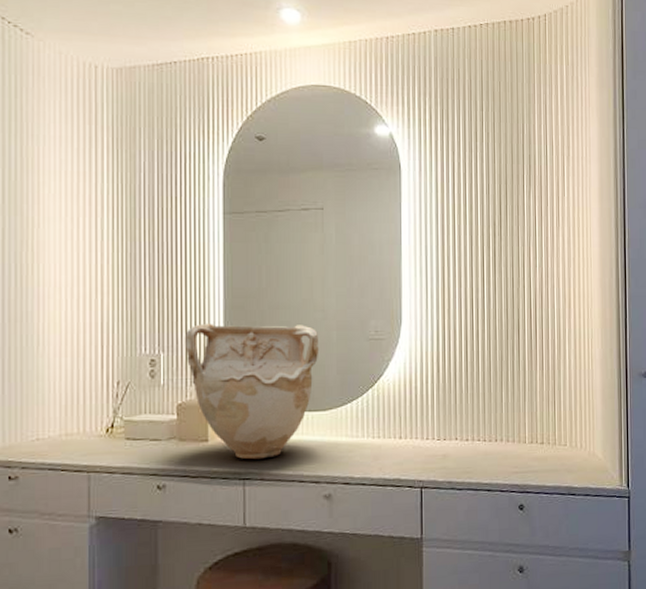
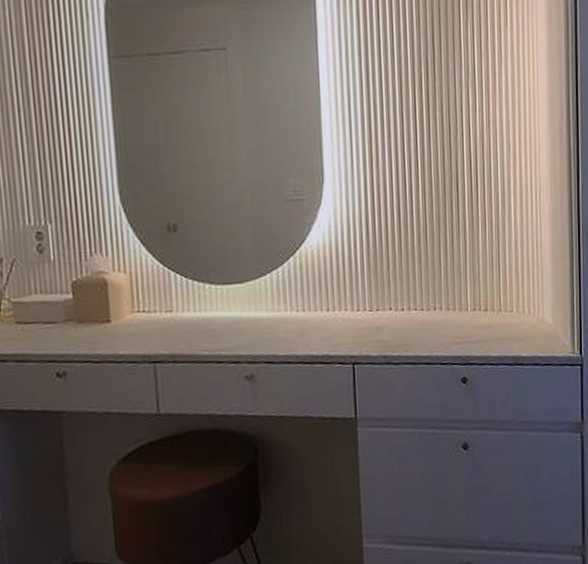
vase: present [184,323,319,460] -> none [73,186,231,341]

